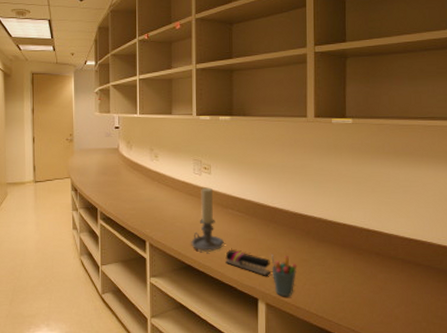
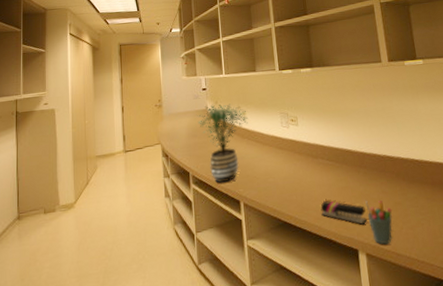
potted plant: none [108,144,160,222] -> present [197,103,248,183]
candle holder: present [191,187,224,252] -> none [285,139,318,206]

